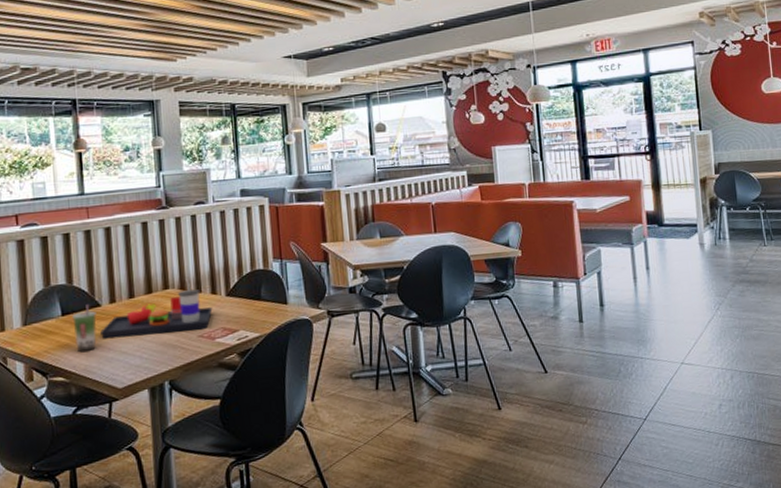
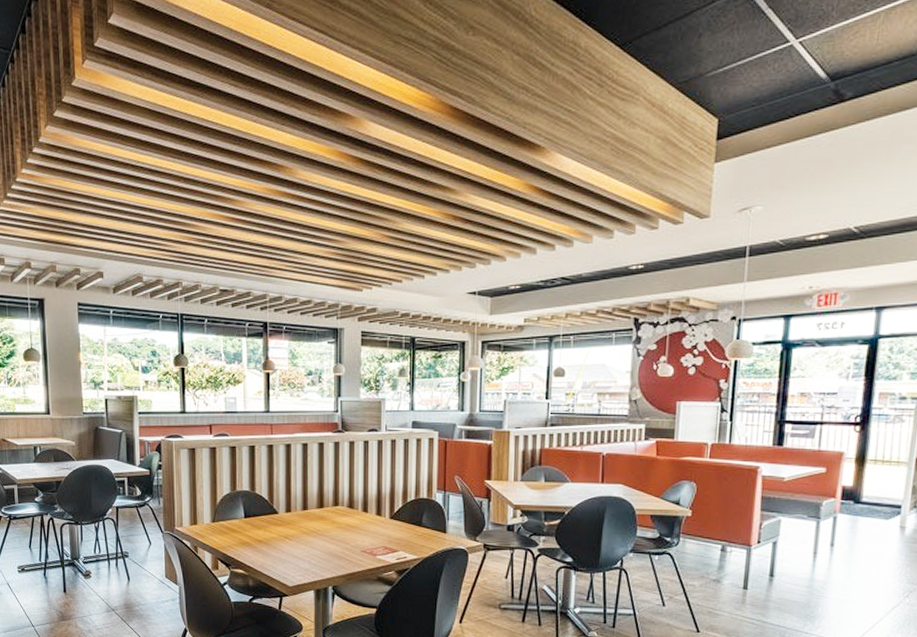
beverage cup: present [72,304,97,353] -> none [253,510,274,552]
food tray: present [100,278,213,339] -> none [276,498,377,546]

